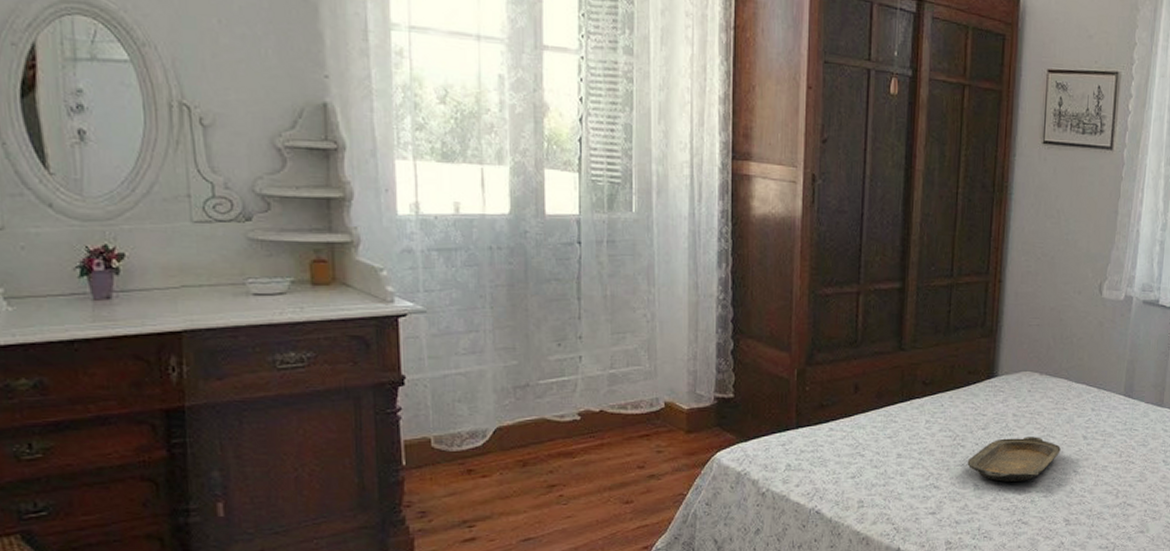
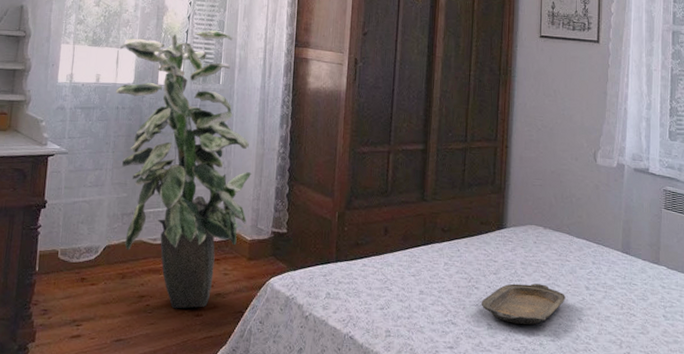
indoor plant: none [484,138,684,497] -> present [115,30,252,309]

